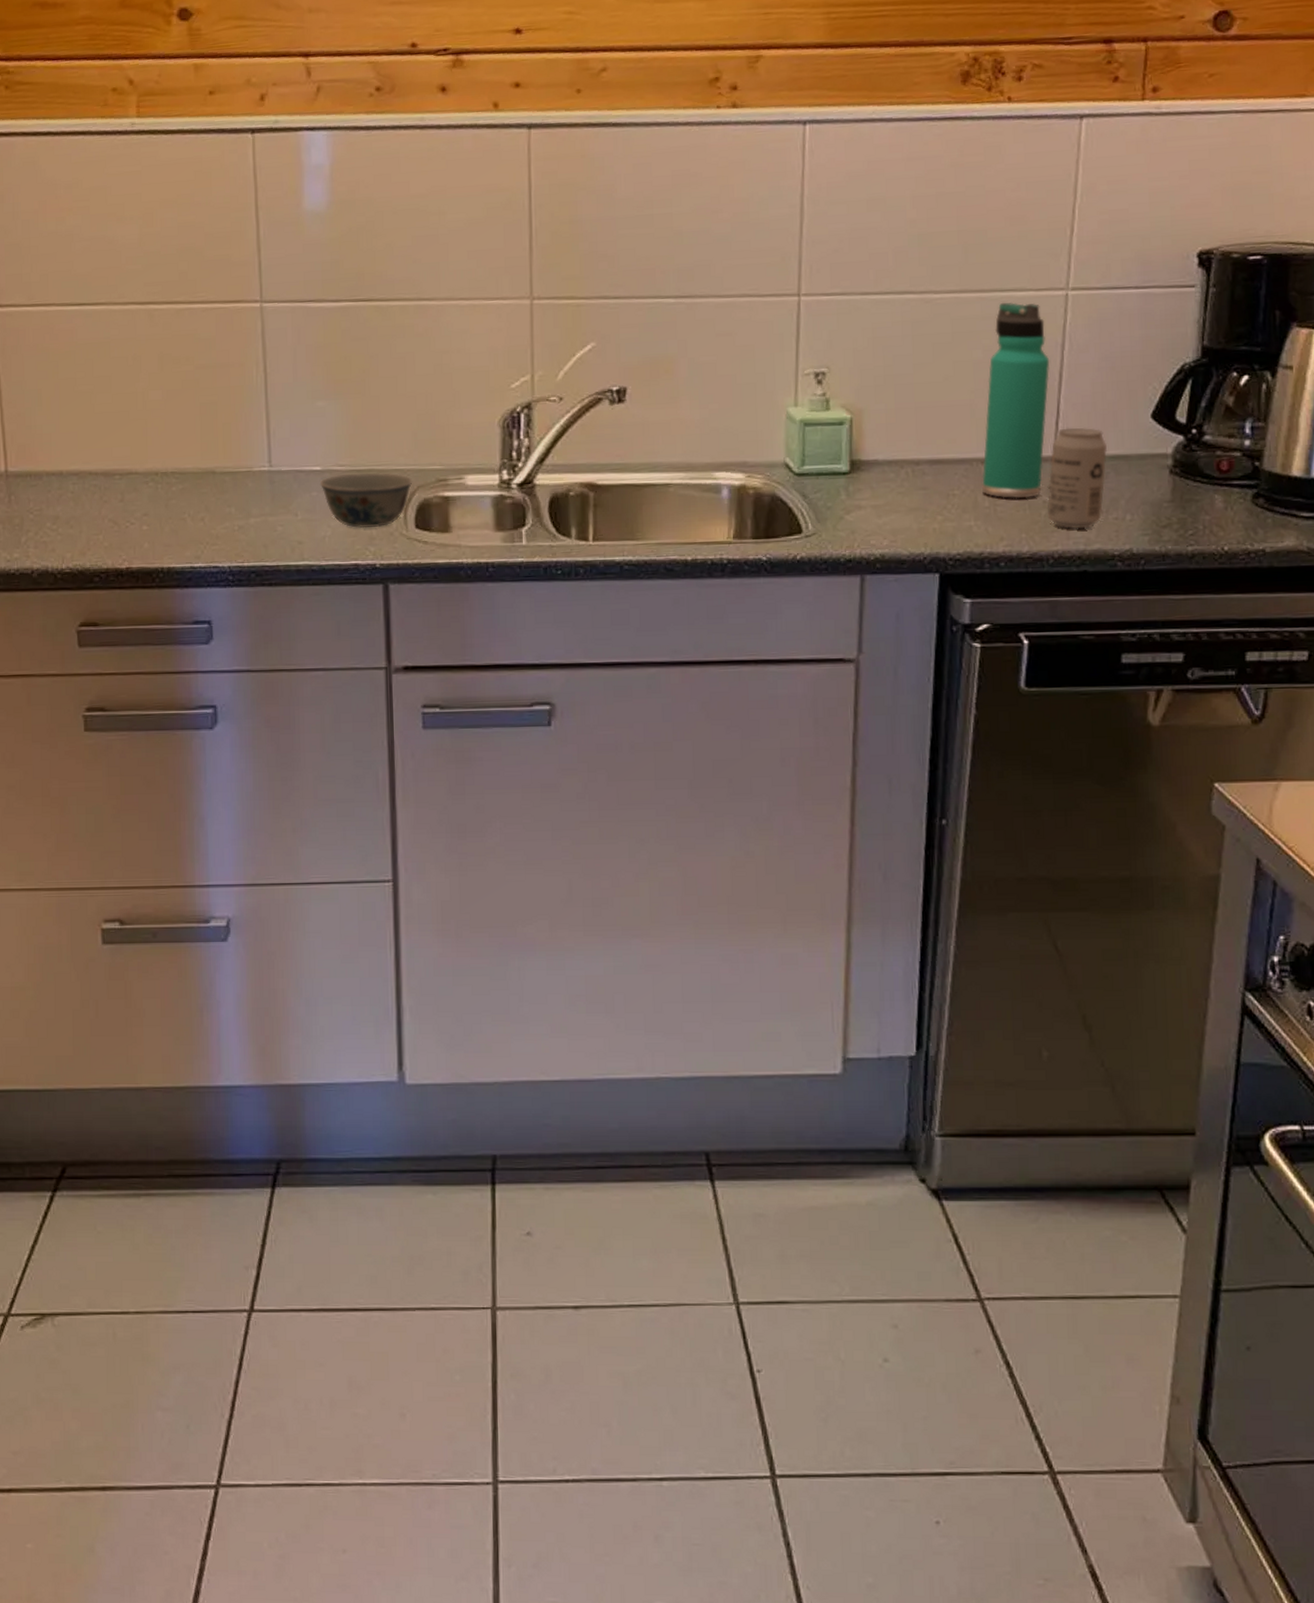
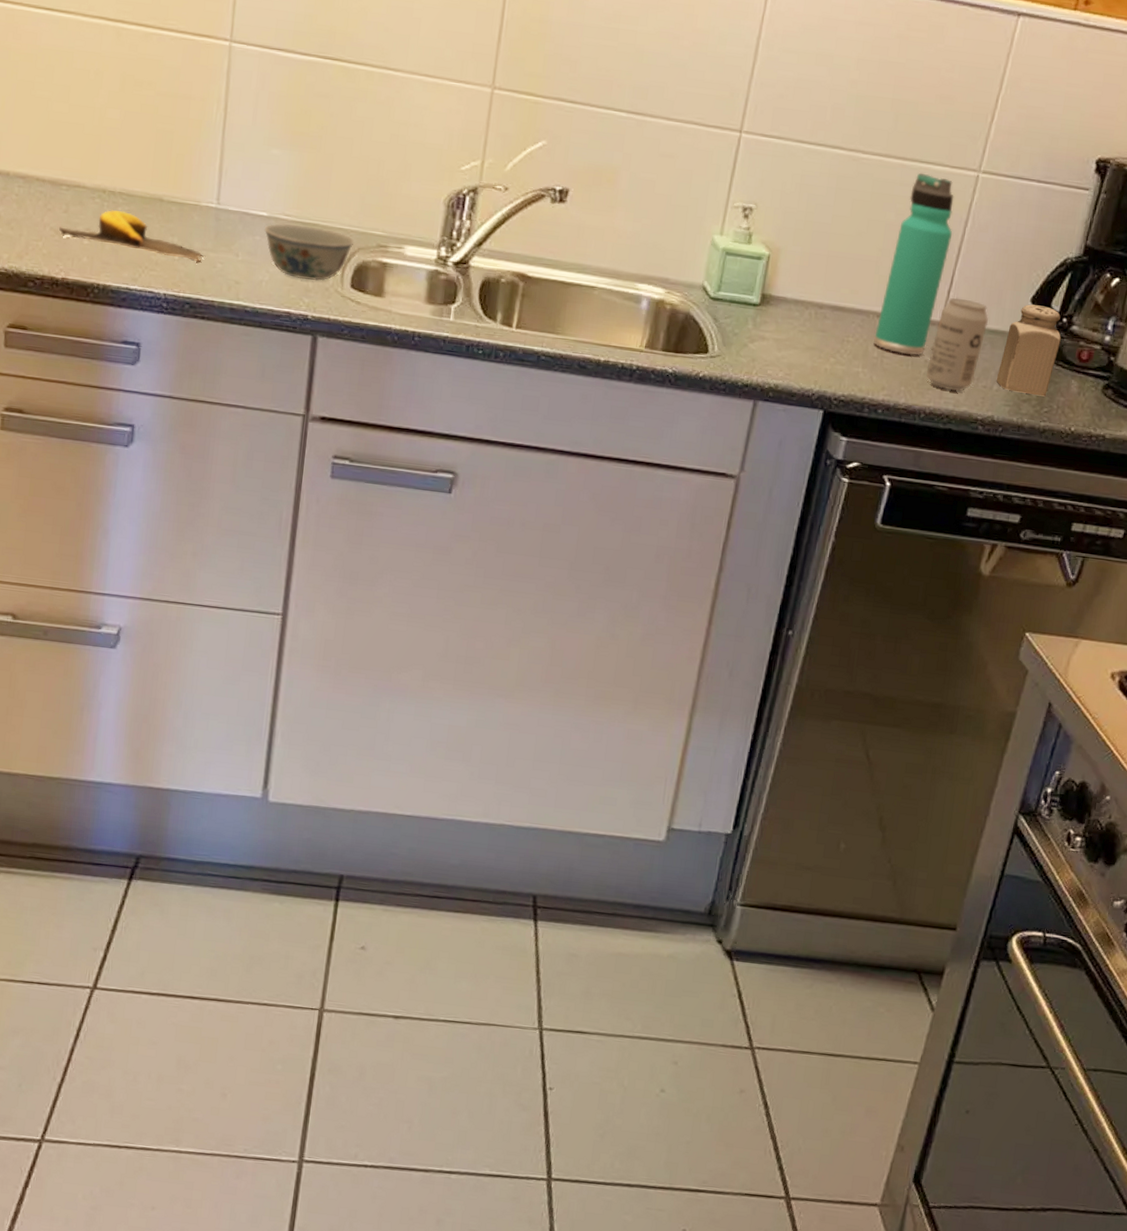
banana: none [117,490,265,528] -> present [59,210,206,262]
salt shaker: none [1127,420,1194,519] -> present [996,304,1061,397]

